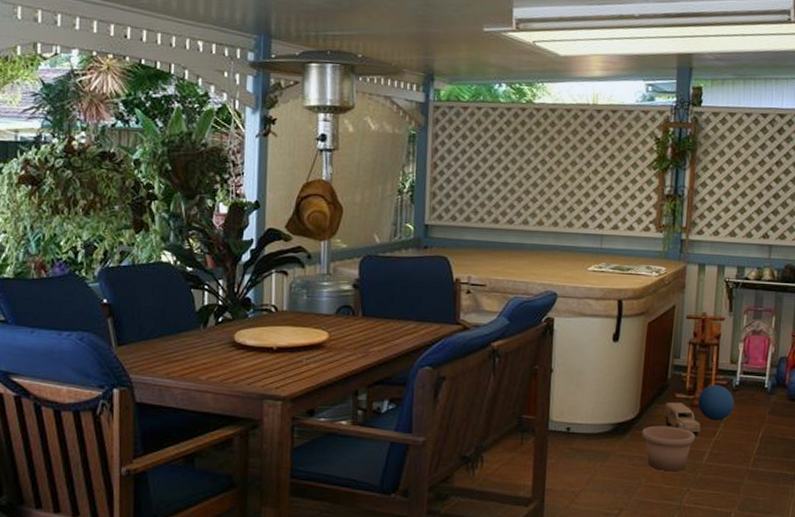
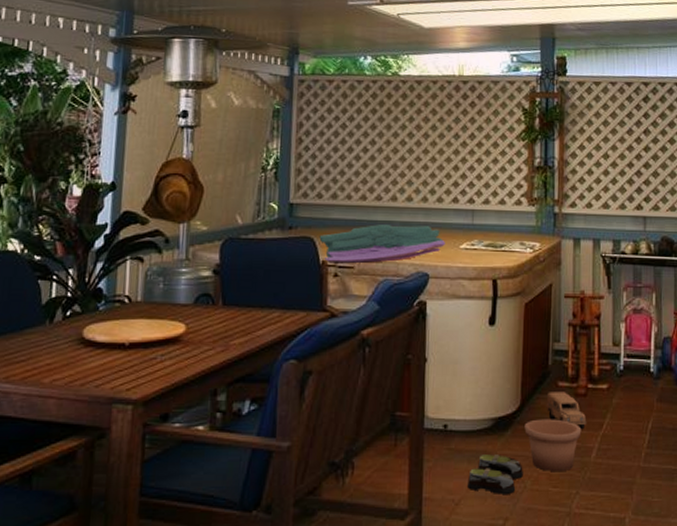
towel: none [453,246,574,282] -> present [319,224,445,263]
slippers: none [587,454,639,489] -> present [468,454,523,494]
ball: present [697,385,735,421] -> none [581,370,621,411]

